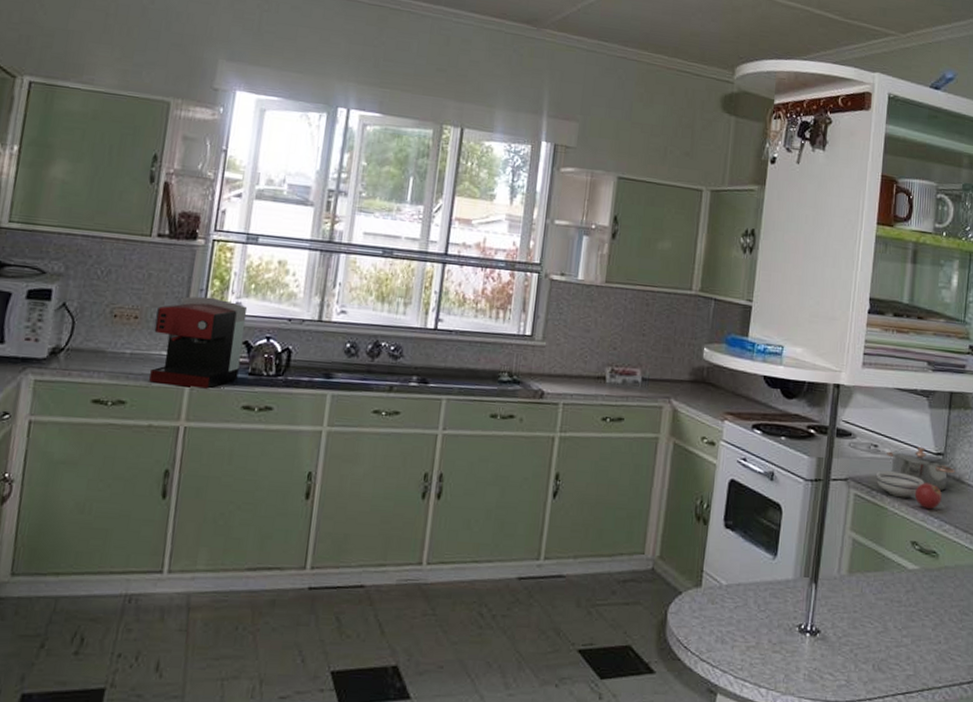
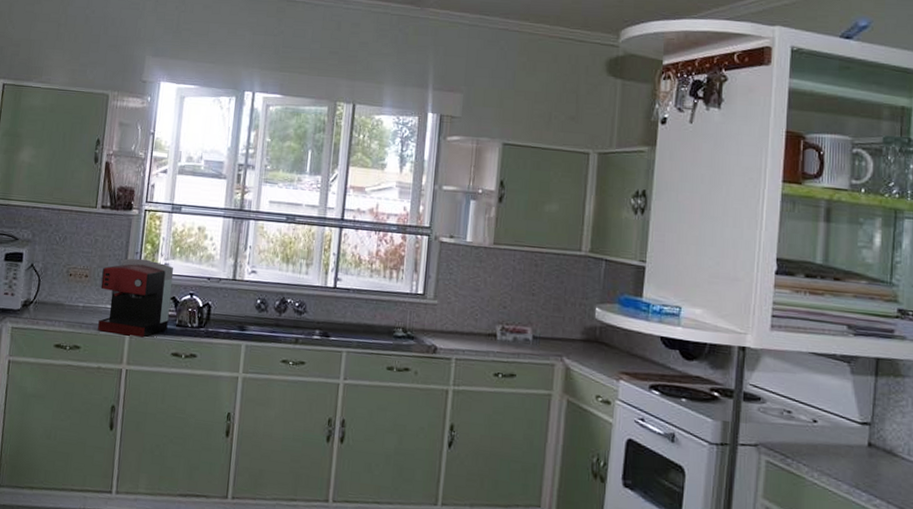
bowl: present [875,471,925,498] -> none [790,438,849,469]
cooking pot: present [887,447,955,492] -> none [802,415,885,464]
fruit: present [914,482,942,510] -> none [837,453,870,482]

